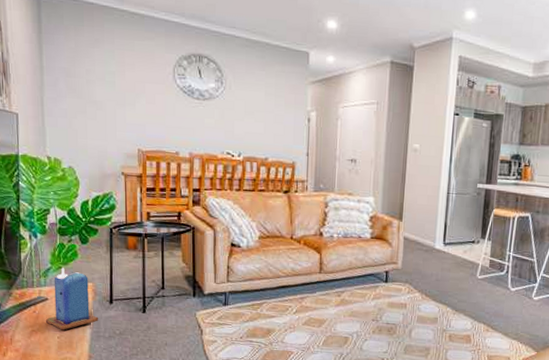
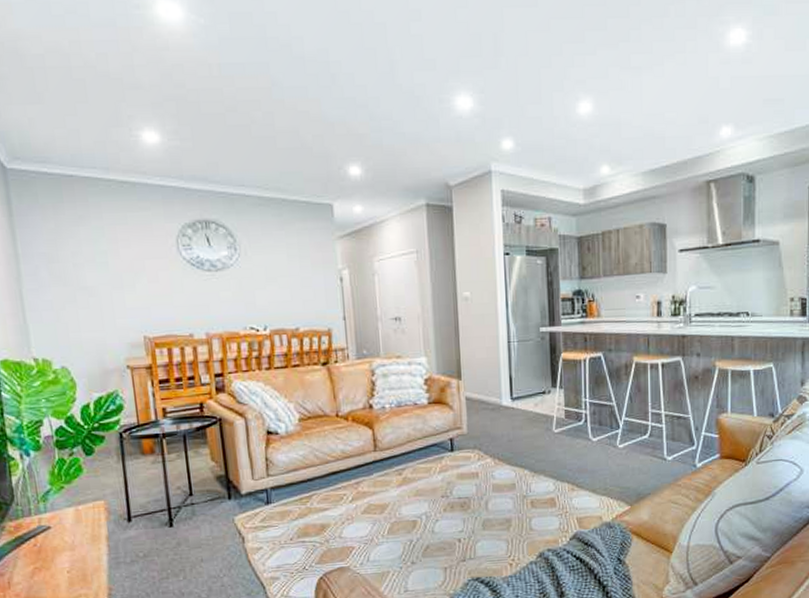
candle: present [45,268,99,331] -> none [49,487,117,563]

